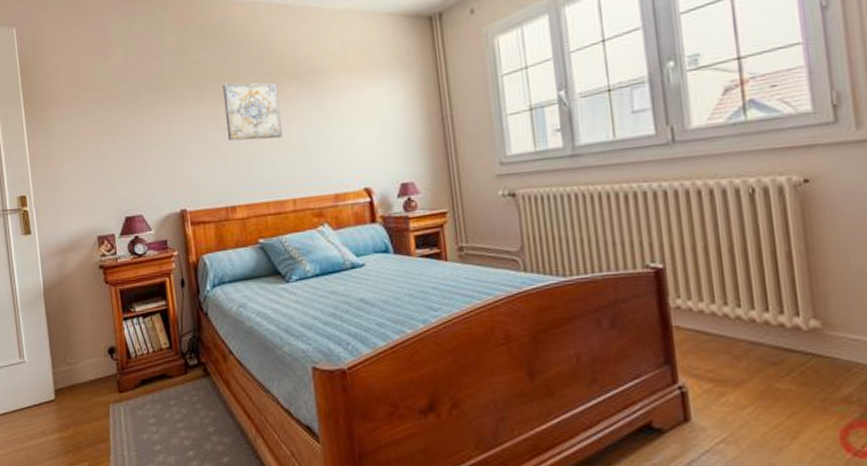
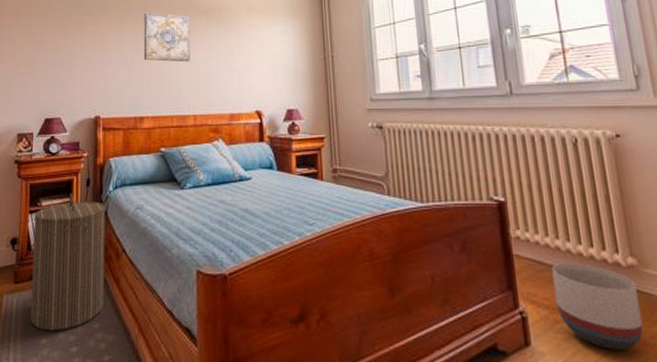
laundry hamper: none [129,296,216,438] -> present [30,193,106,332]
planter: none [717,330,825,419] -> present [551,263,644,350]

